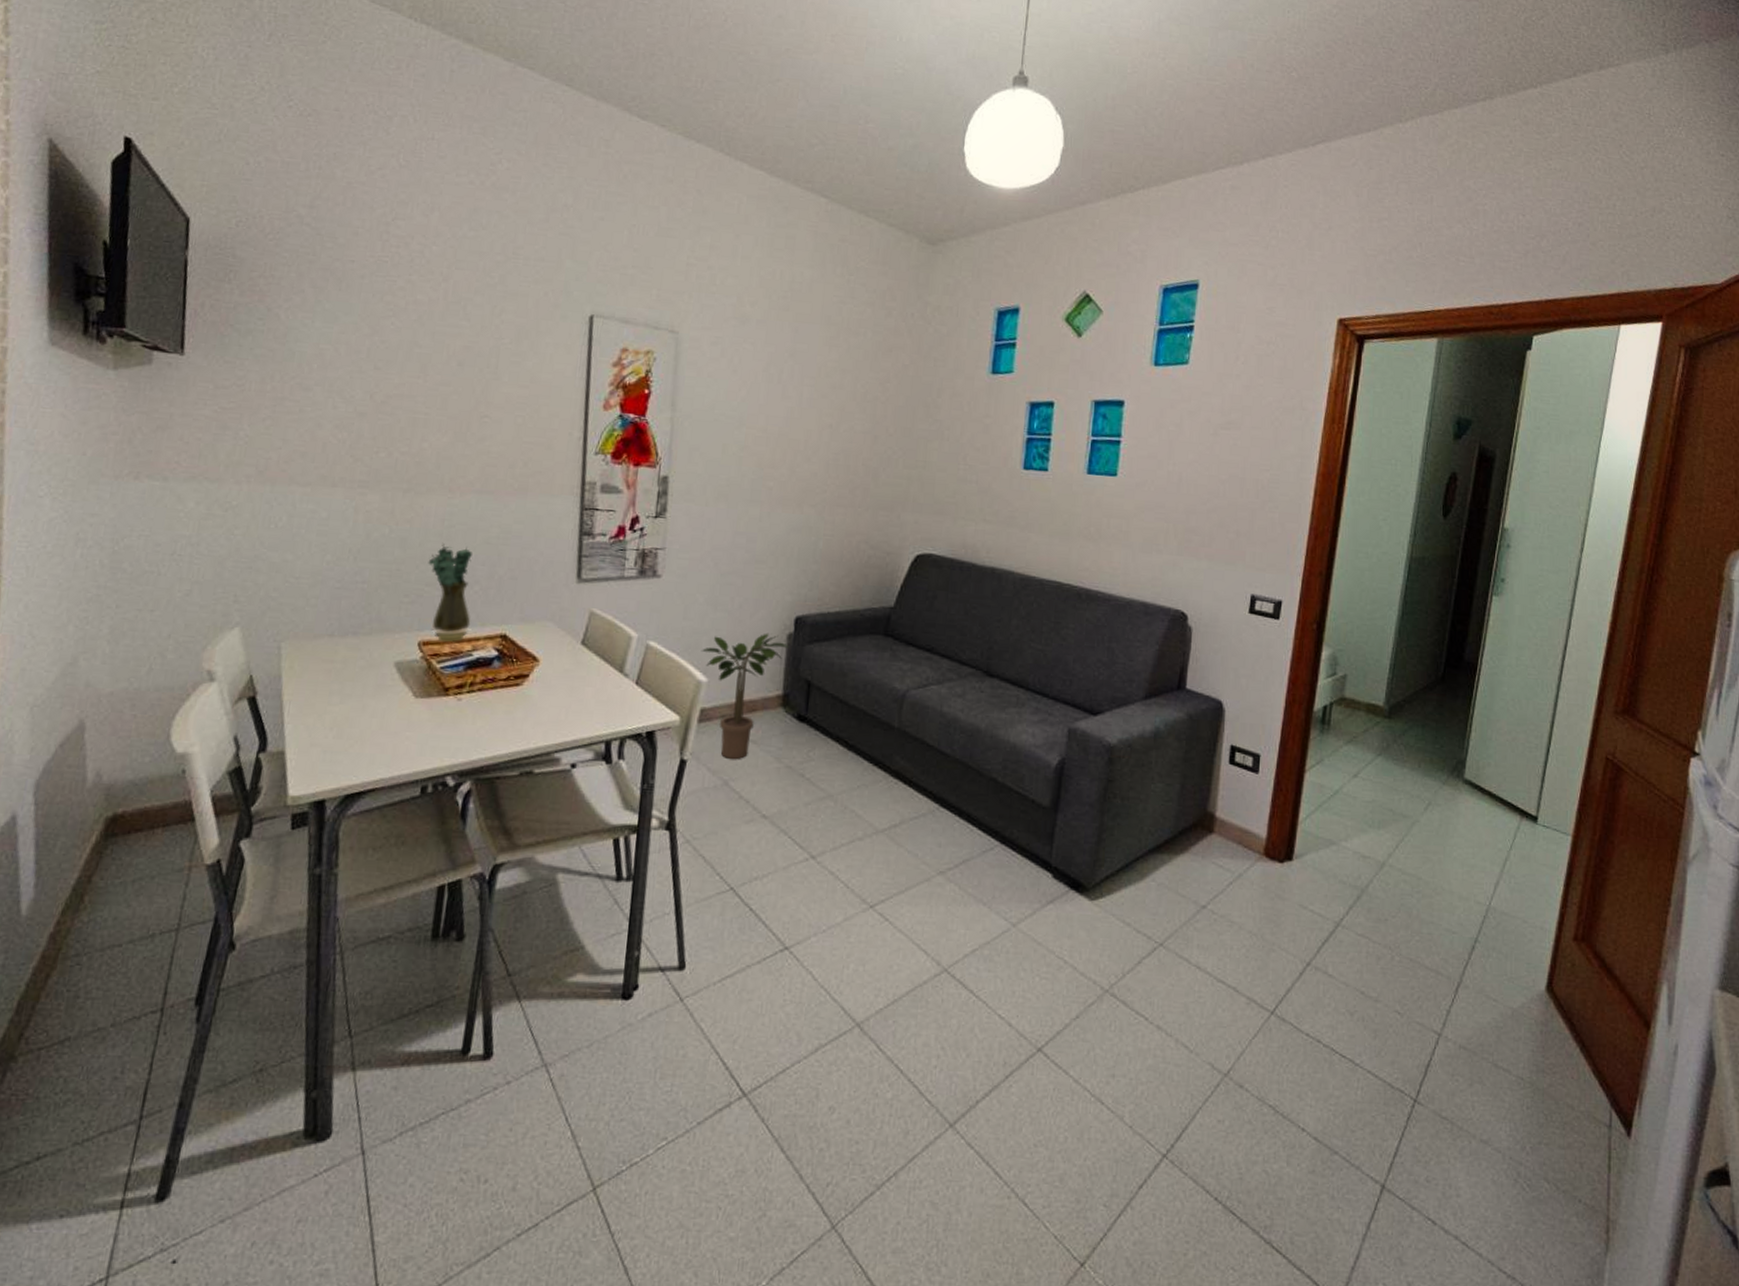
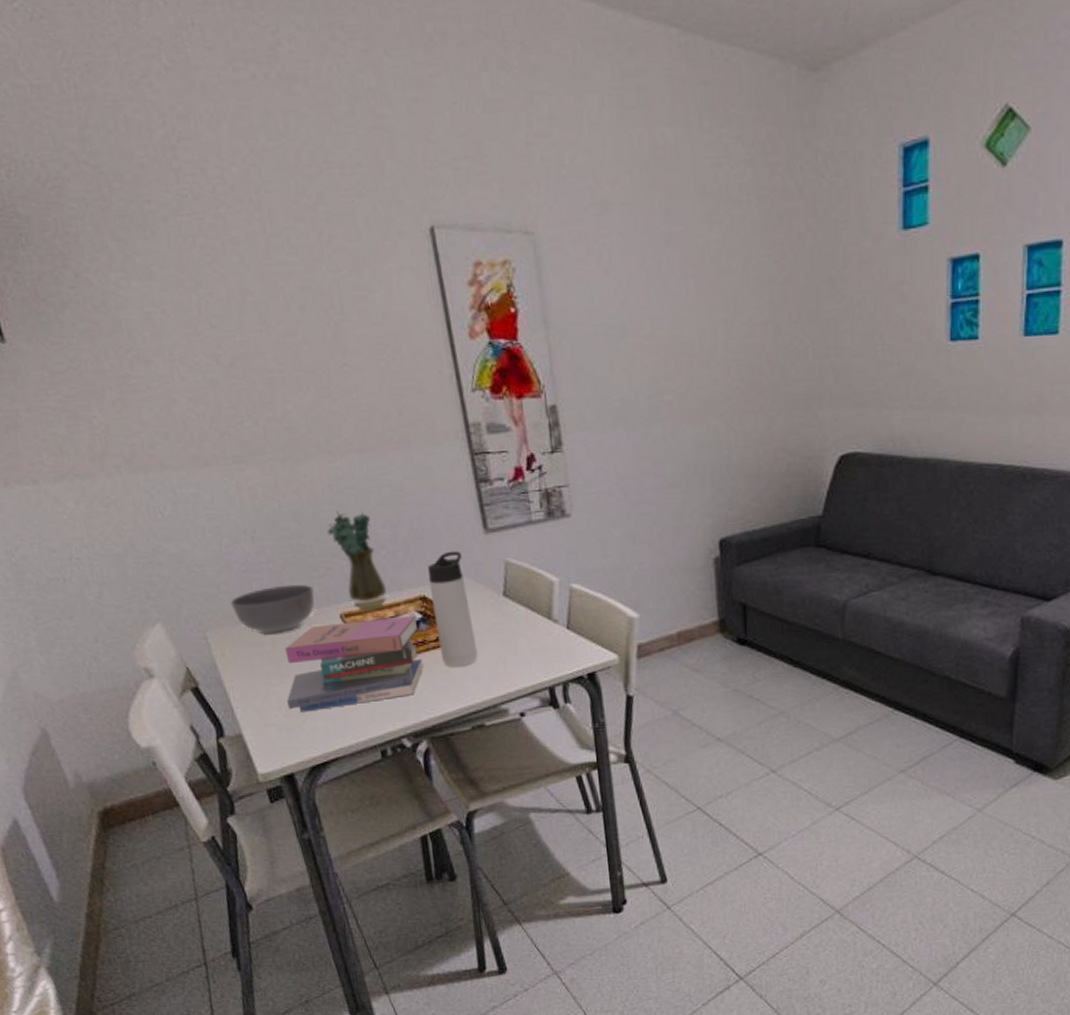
bowl: none [314,606,400,653] -> present [230,584,315,635]
books: none [340,649,493,736] -> present [284,615,424,712]
thermos bottle: none [506,594,551,710] -> present [428,551,478,668]
potted plant: present [700,633,789,760] -> none [626,560,717,690]

